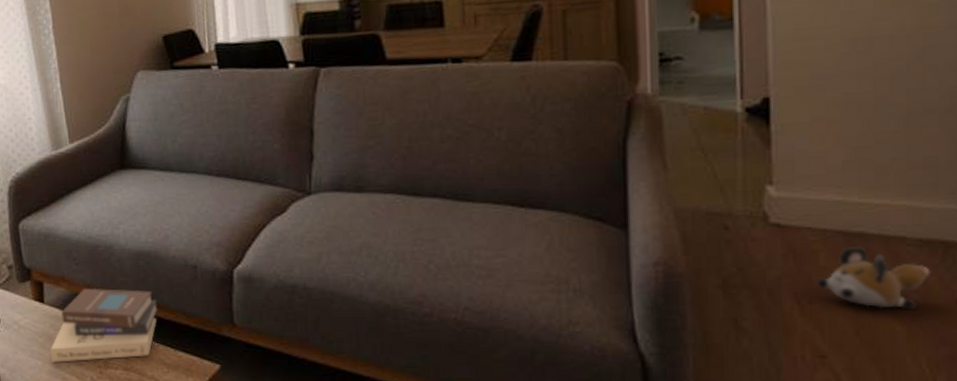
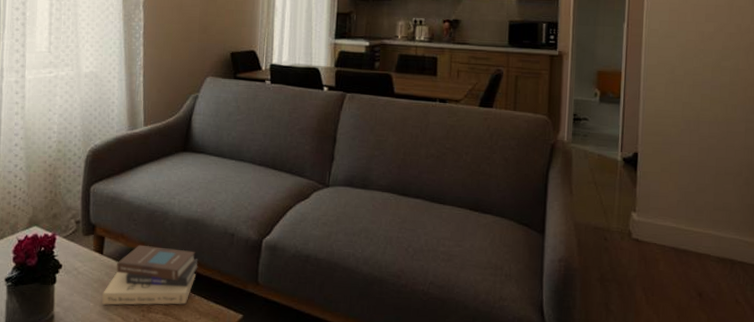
plush toy: present [816,247,931,310] -> none [657,259,723,304]

